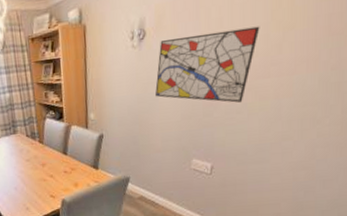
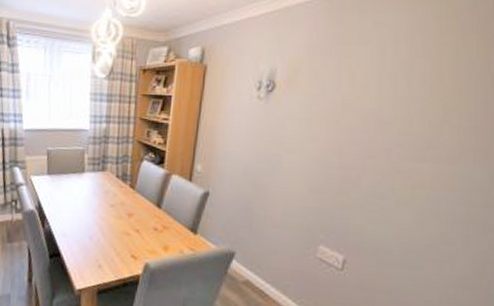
wall art: present [155,26,260,103] -> none [280,96,415,185]

